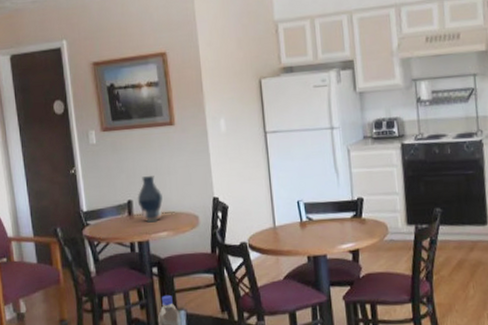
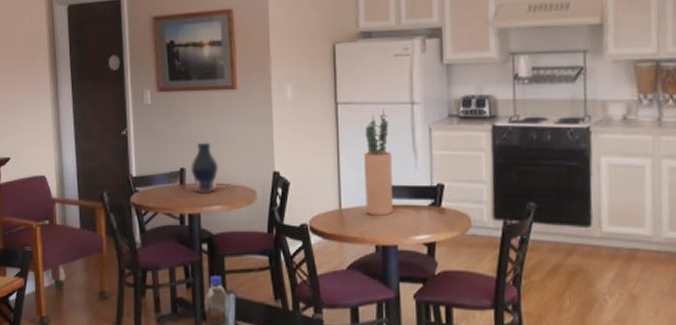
vase: none [292,135,321,231] -> present [364,109,393,216]

